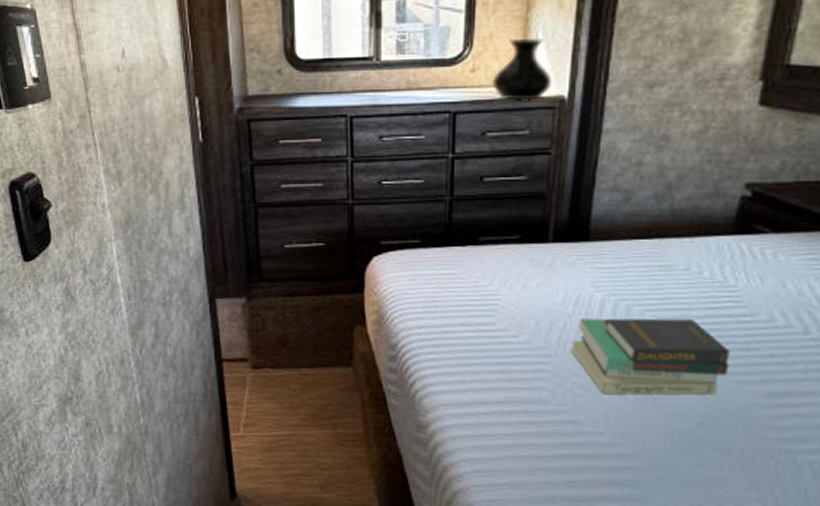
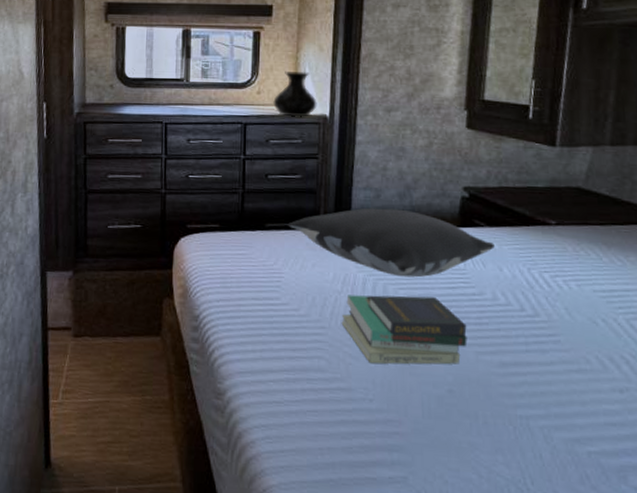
pillow: none [507,214,779,297] -> present [287,207,495,278]

